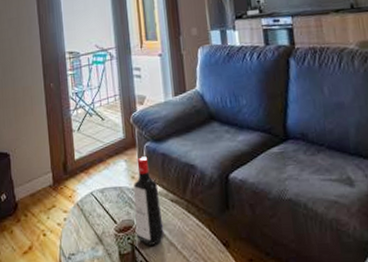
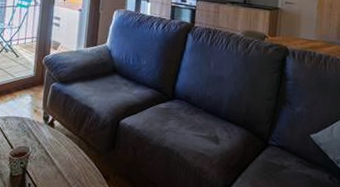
liquor bottle: present [133,156,164,245] -> none [29,94,56,171]

